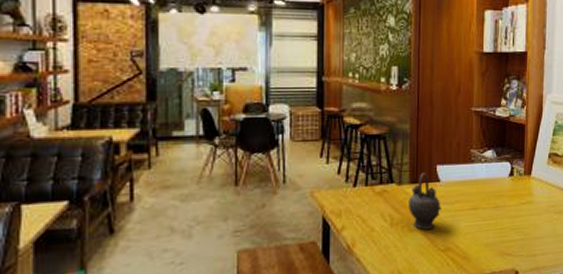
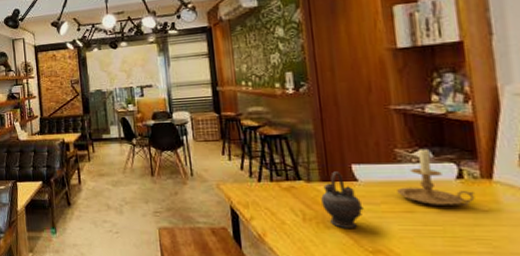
candle holder: none [468,147,519,201] -> present [397,147,475,207]

